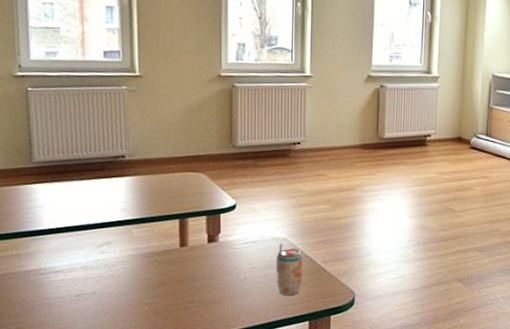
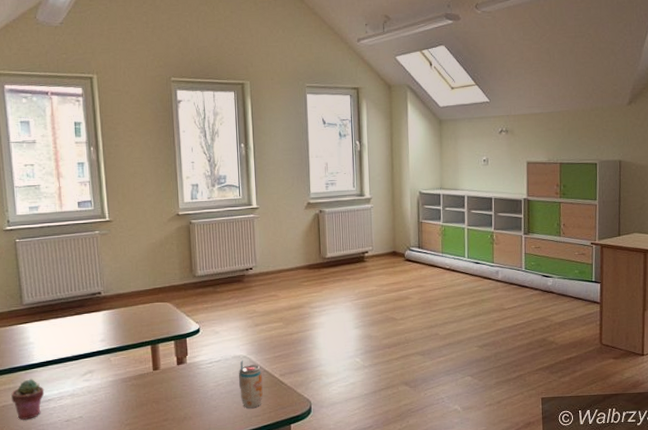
potted succulent: none [13,246,53,291] -> present [11,379,45,420]

